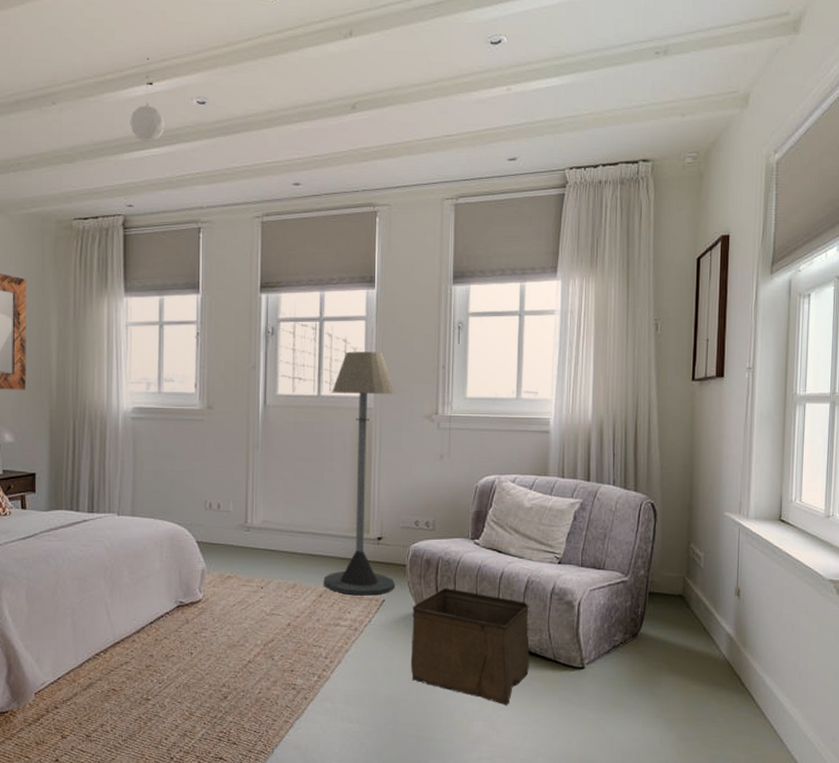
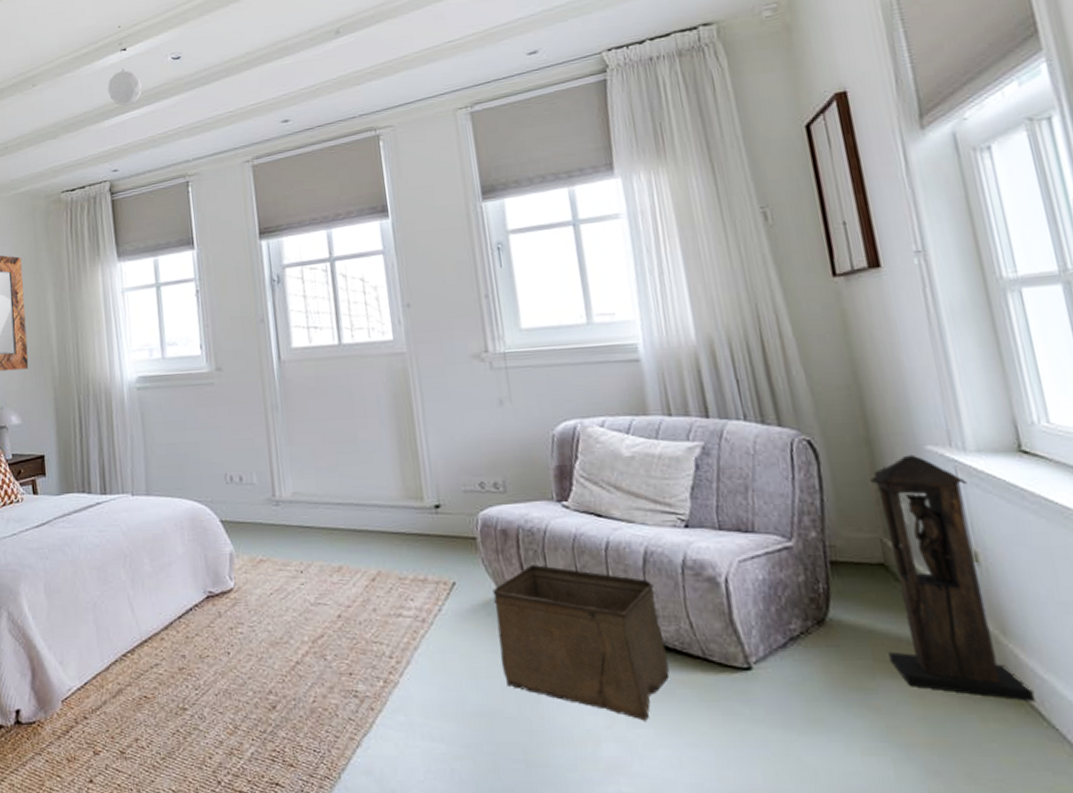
floor lamp: present [323,351,396,596] -> none [354,287,467,578]
lantern: none [672,518,753,691] -> present [870,454,1036,702]

